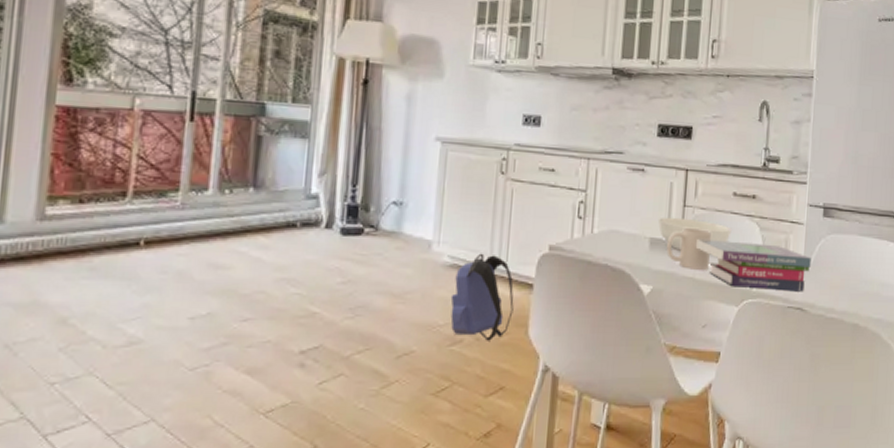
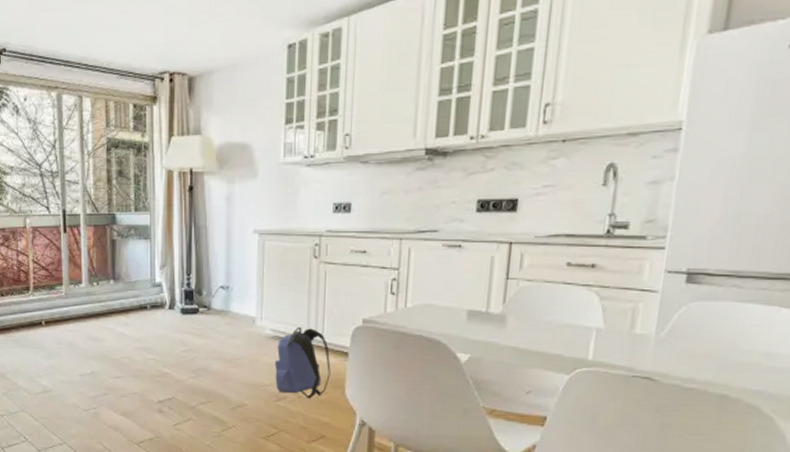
bowl: present [659,217,732,251] -> none [477,290,564,322]
mug: present [667,228,712,270] -> none [486,300,540,340]
books: present [696,239,811,292] -> none [521,310,667,361]

